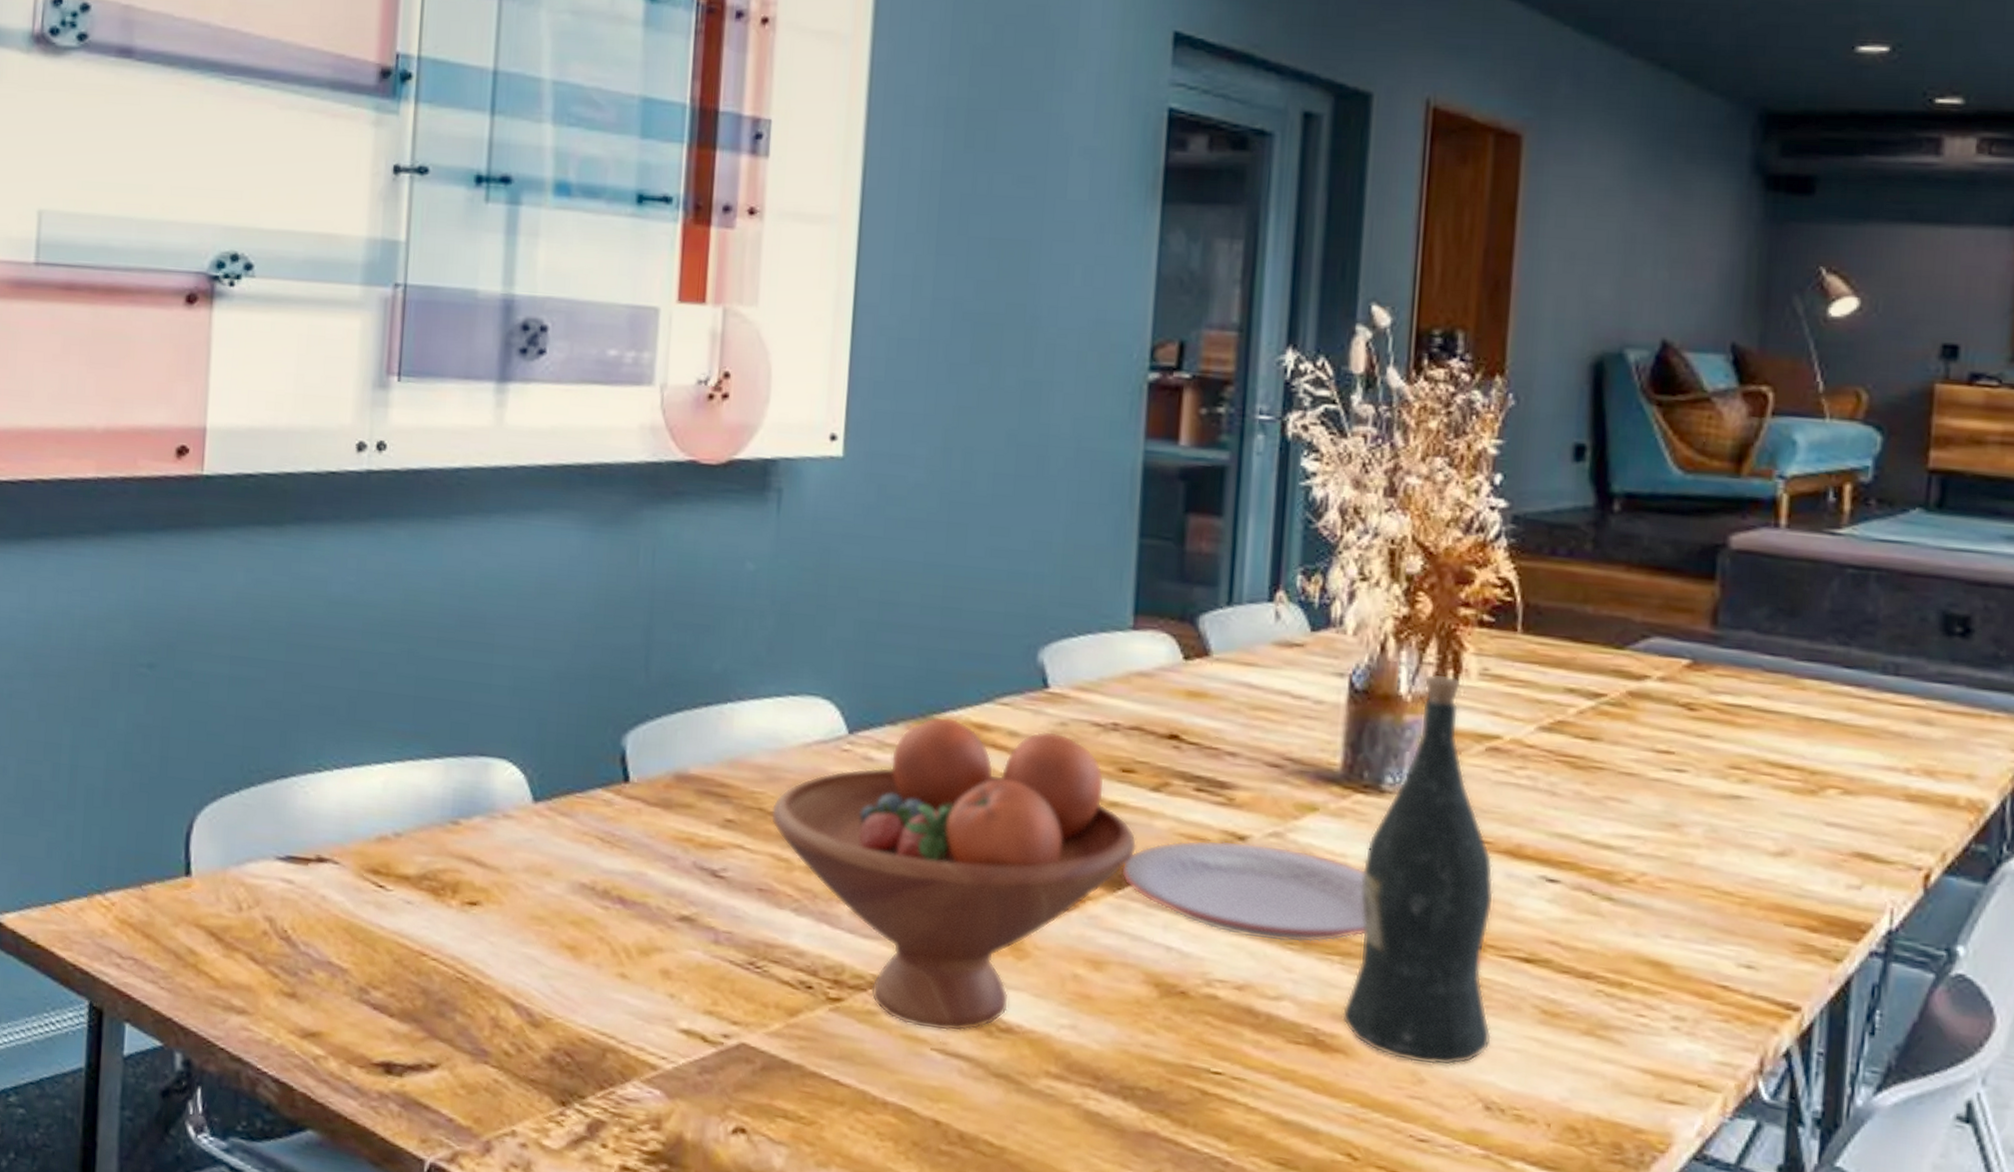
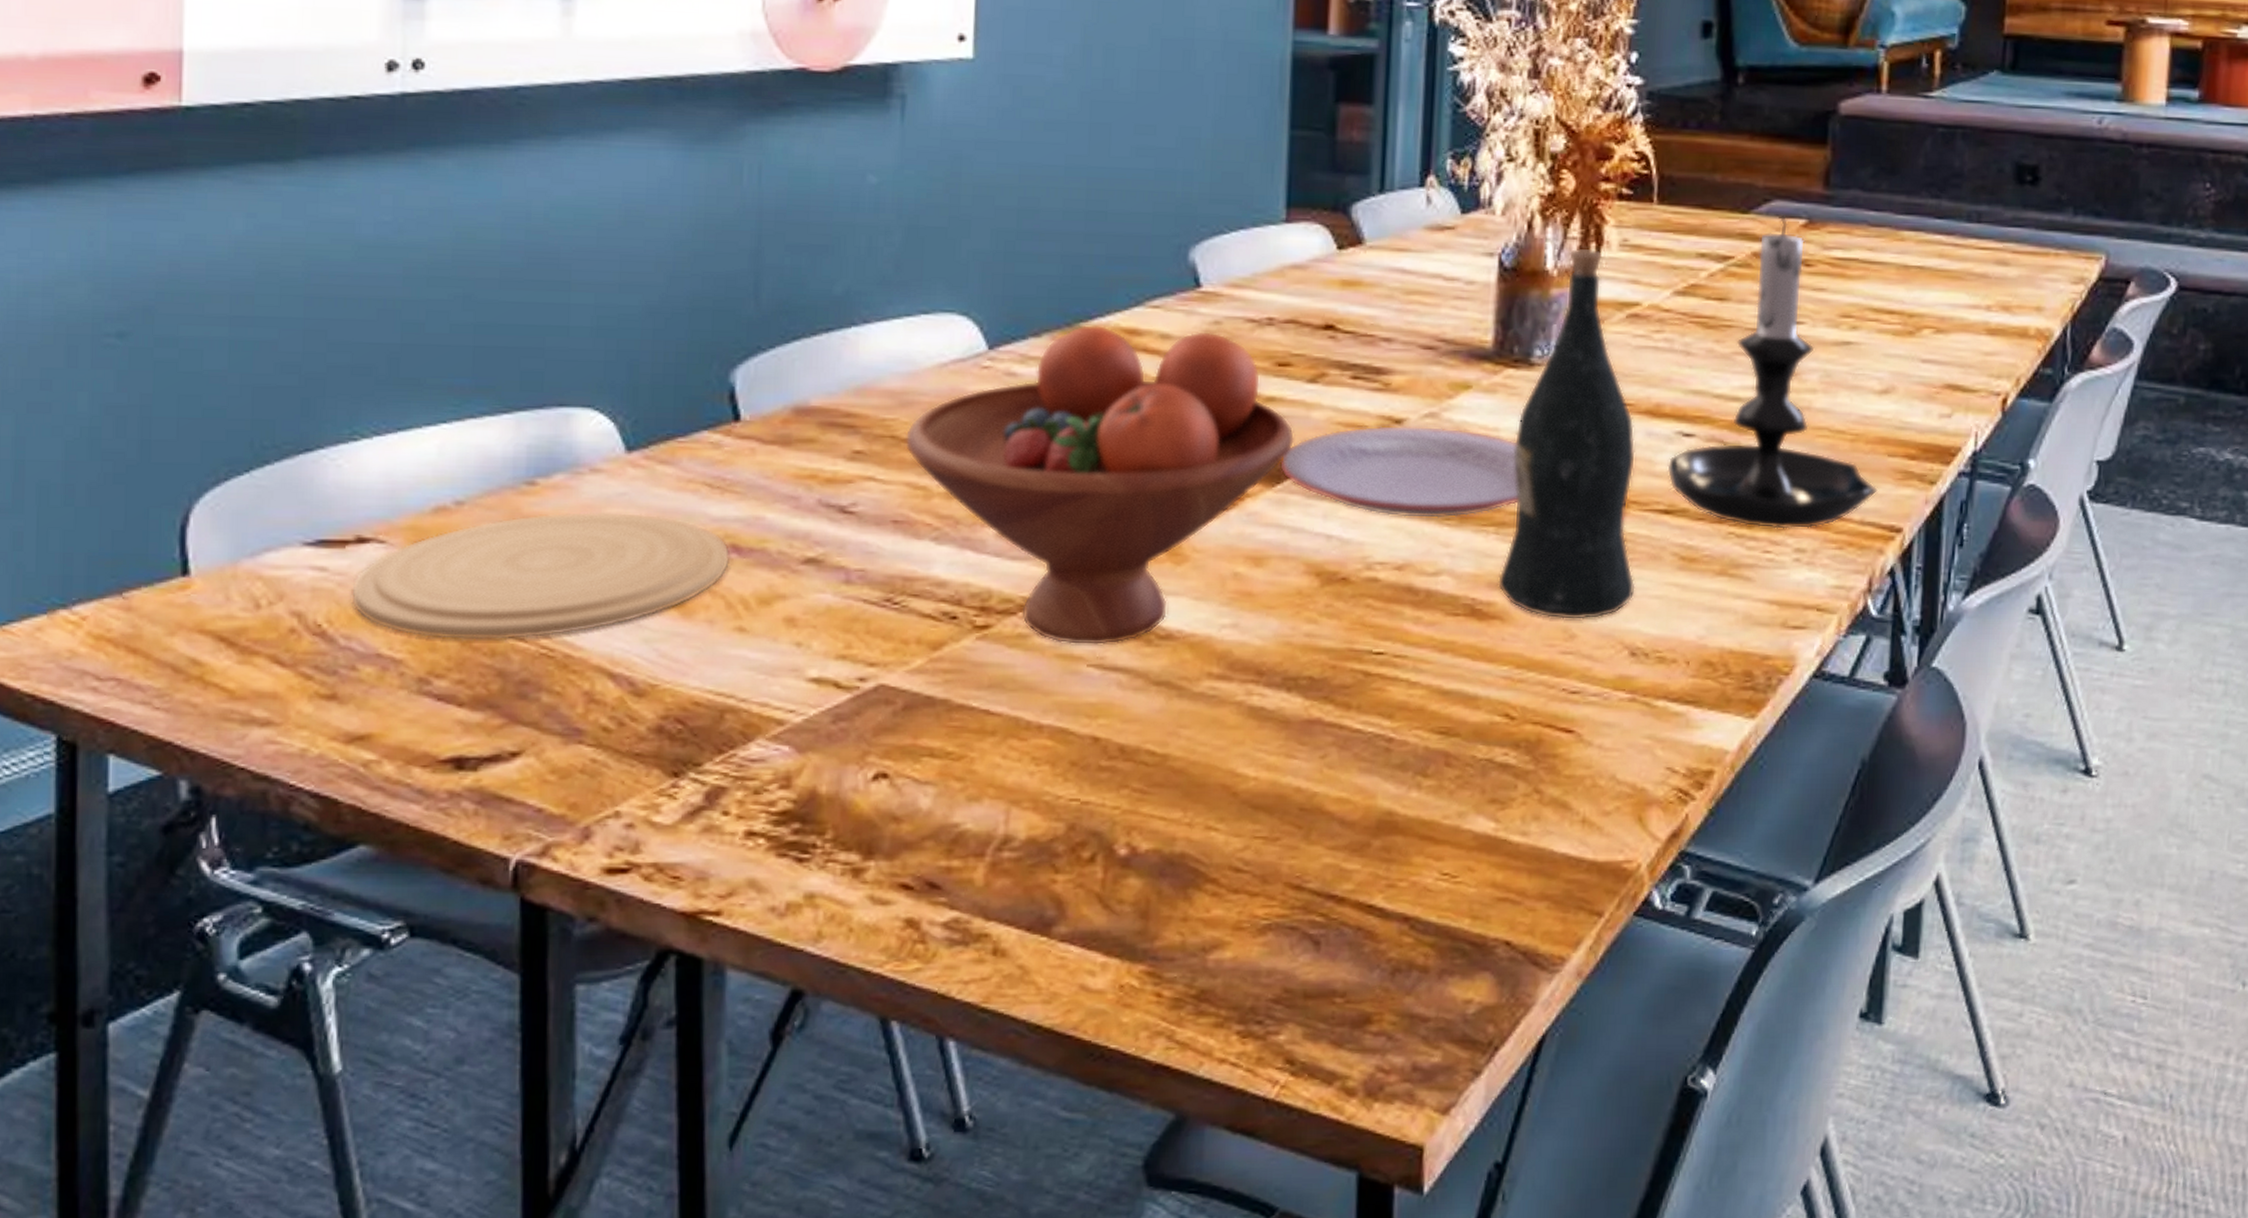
plate: none [310,851,617,963] -> present [350,511,731,641]
candle holder: none [1528,653,1772,996] -> present [1667,214,1878,529]

